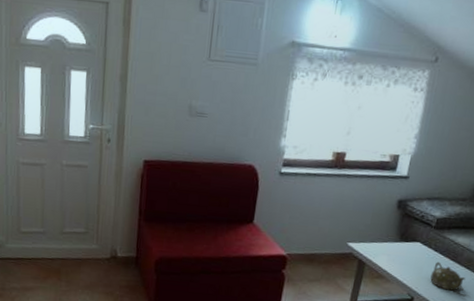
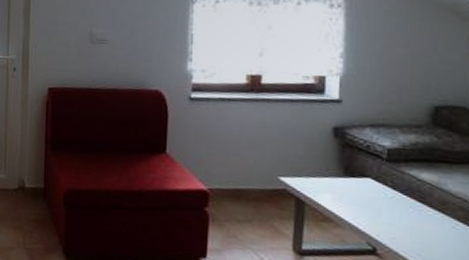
teapot: present [430,261,466,291] -> none [394,203,444,242]

